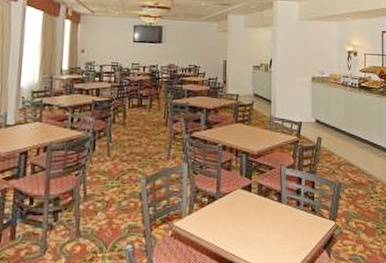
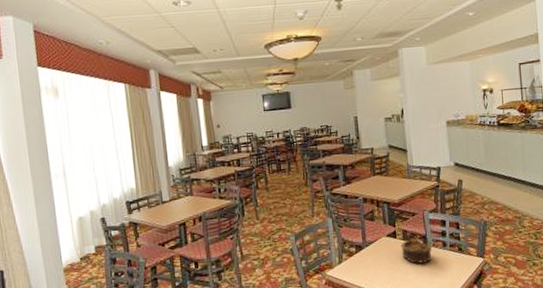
bowl: none [254,194,286,222] -> present [401,238,433,264]

